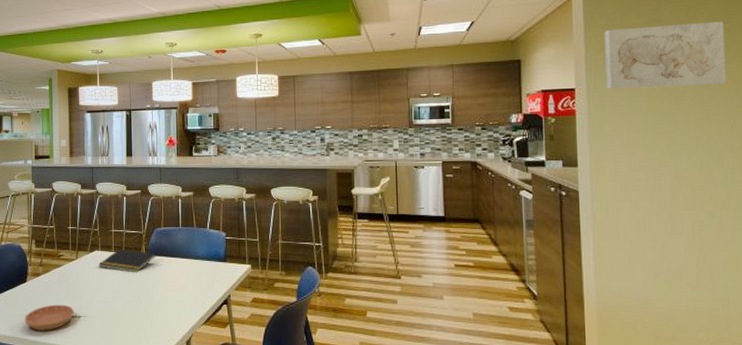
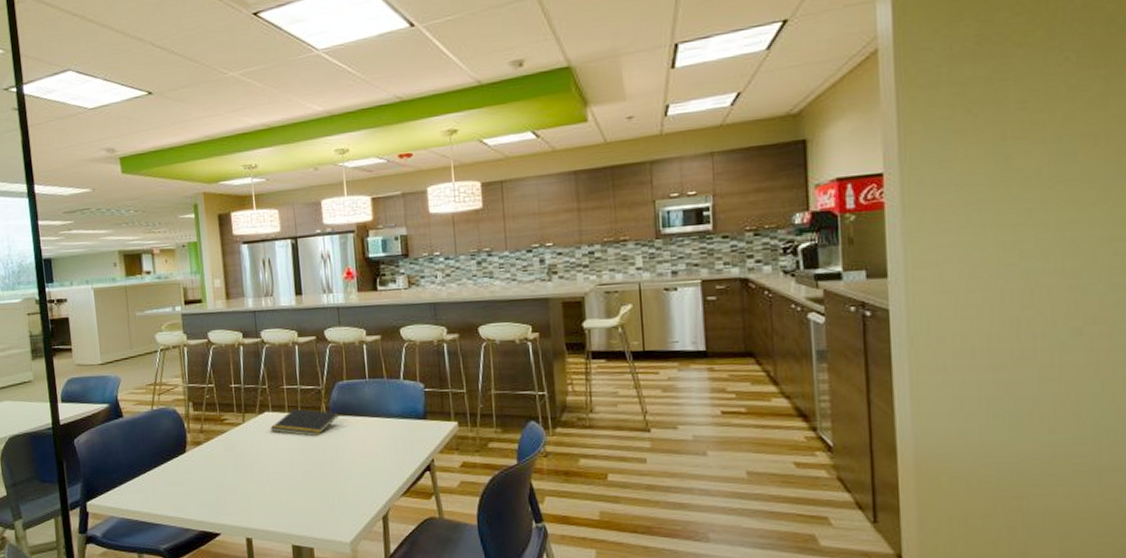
saucer: present [25,304,74,331] -> none [187,477,245,509]
wall art: present [604,21,726,89] -> none [925,66,1102,171]

